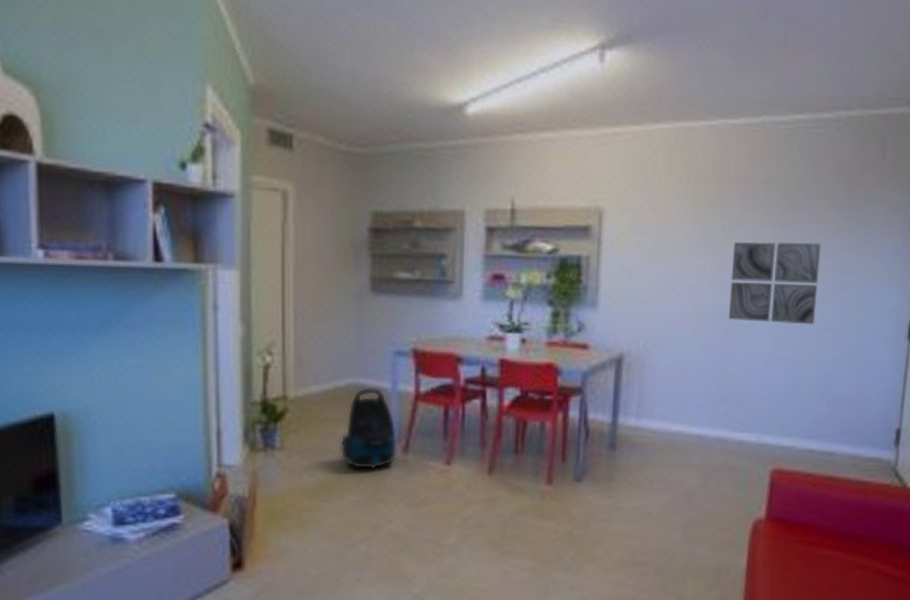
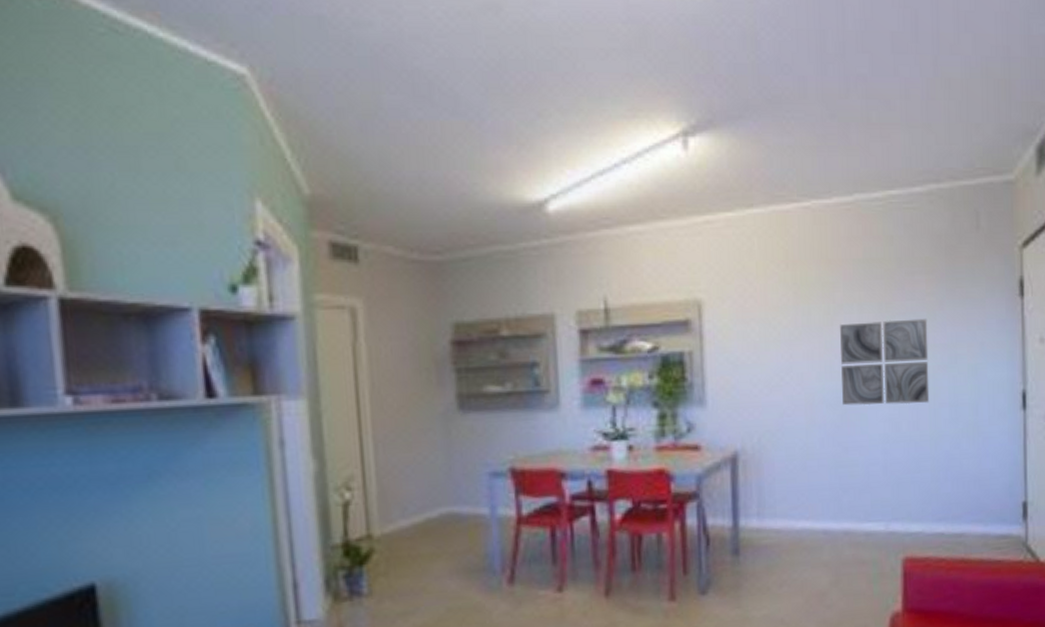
vacuum cleaner: present [340,387,398,470] -> none [436,514,502,608]

